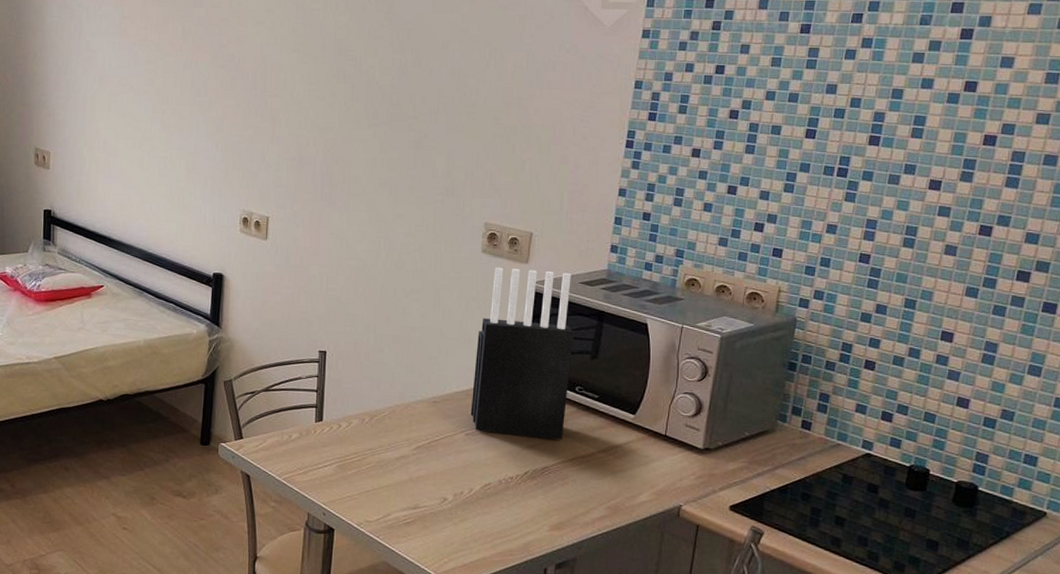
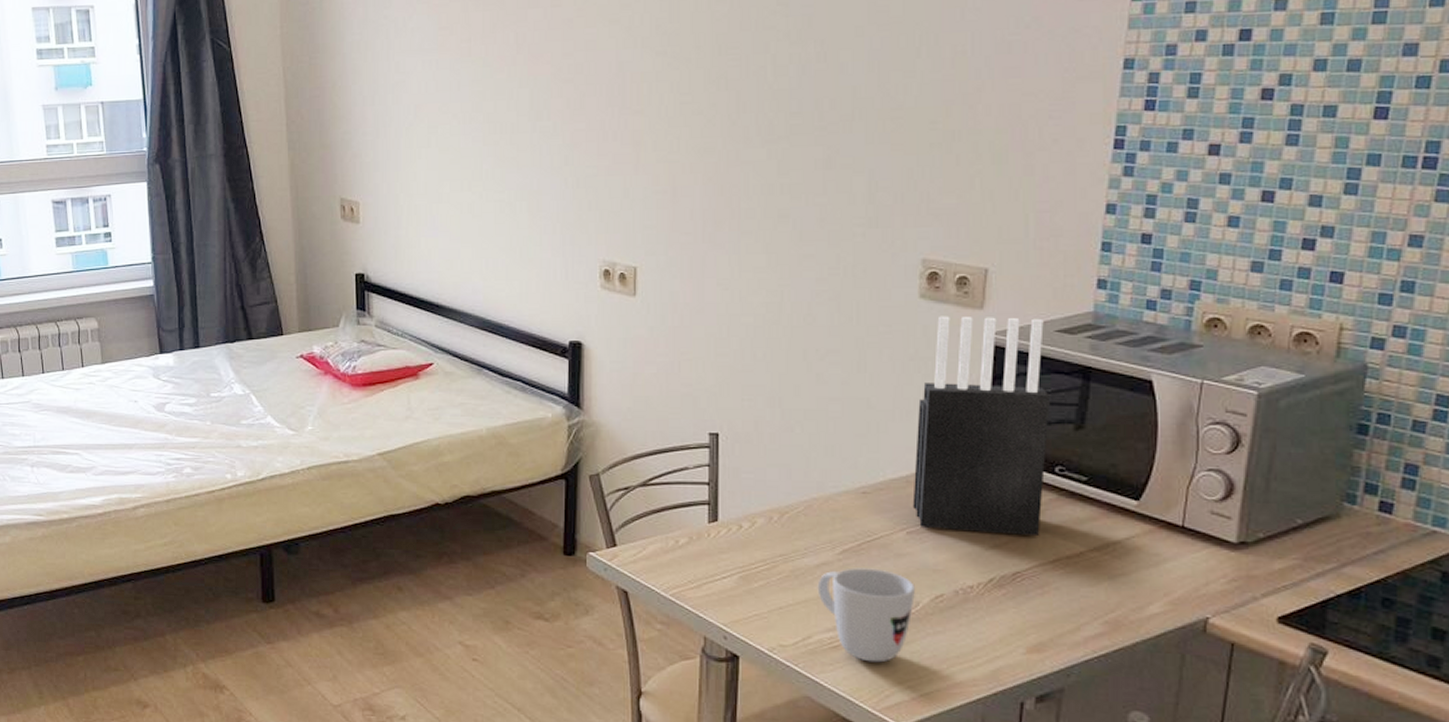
mug: none [396,461,470,536] -> present [817,568,915,663]

